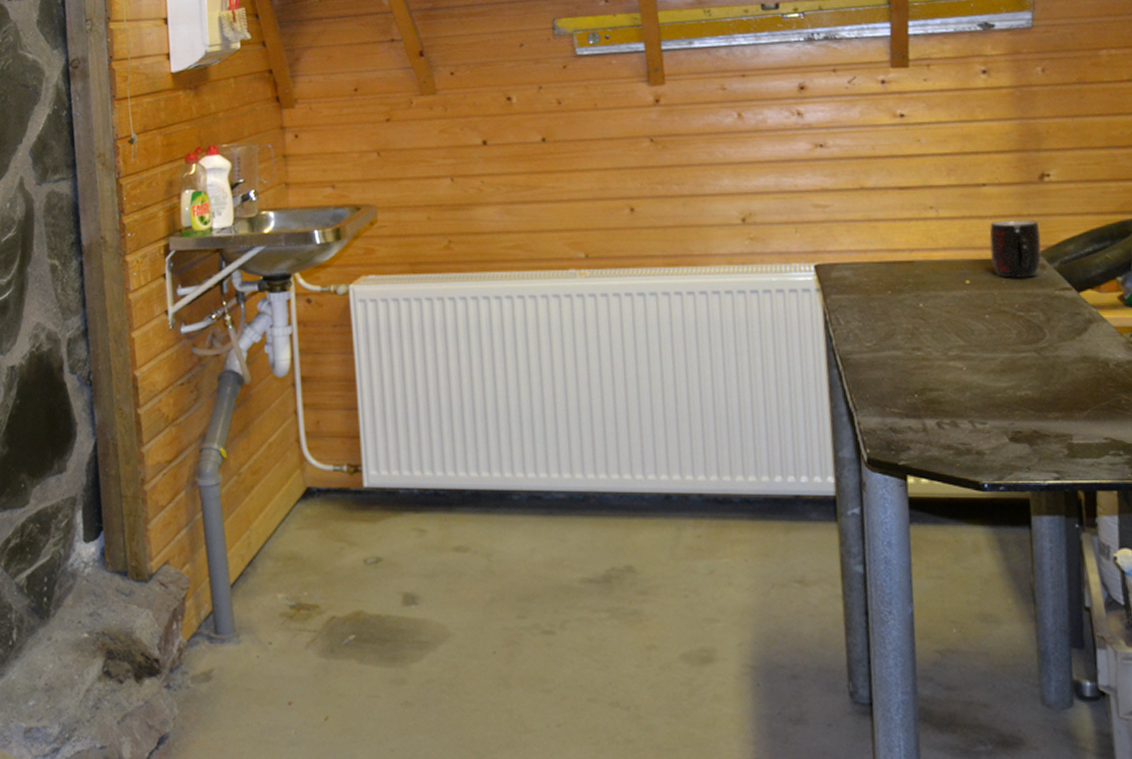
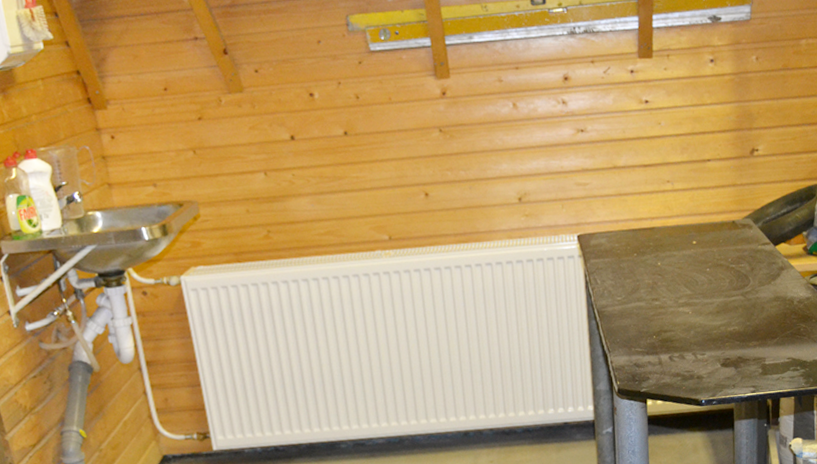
mug: present [989,219,1042,278] -> none [711,188,750,238]

